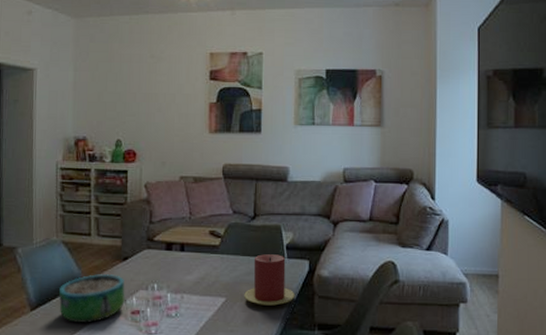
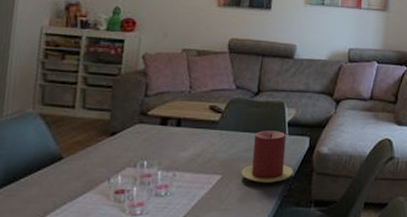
decorative bowl: present [59,274,126,324] -> none [28,150,110,206]

